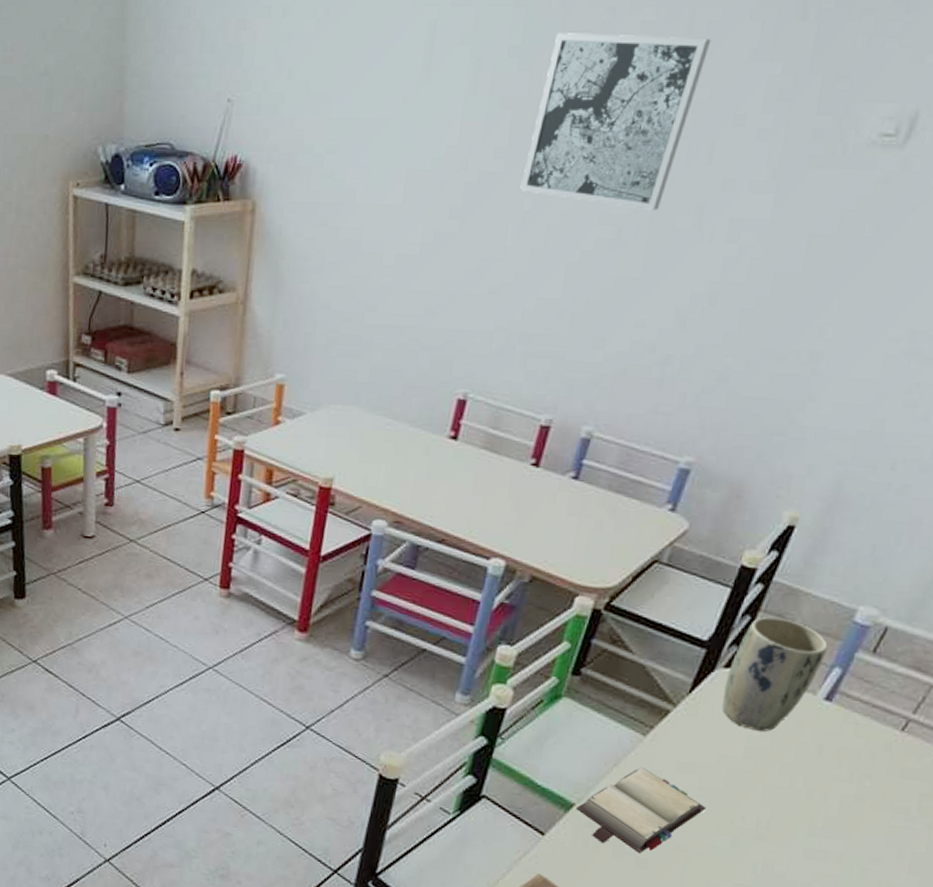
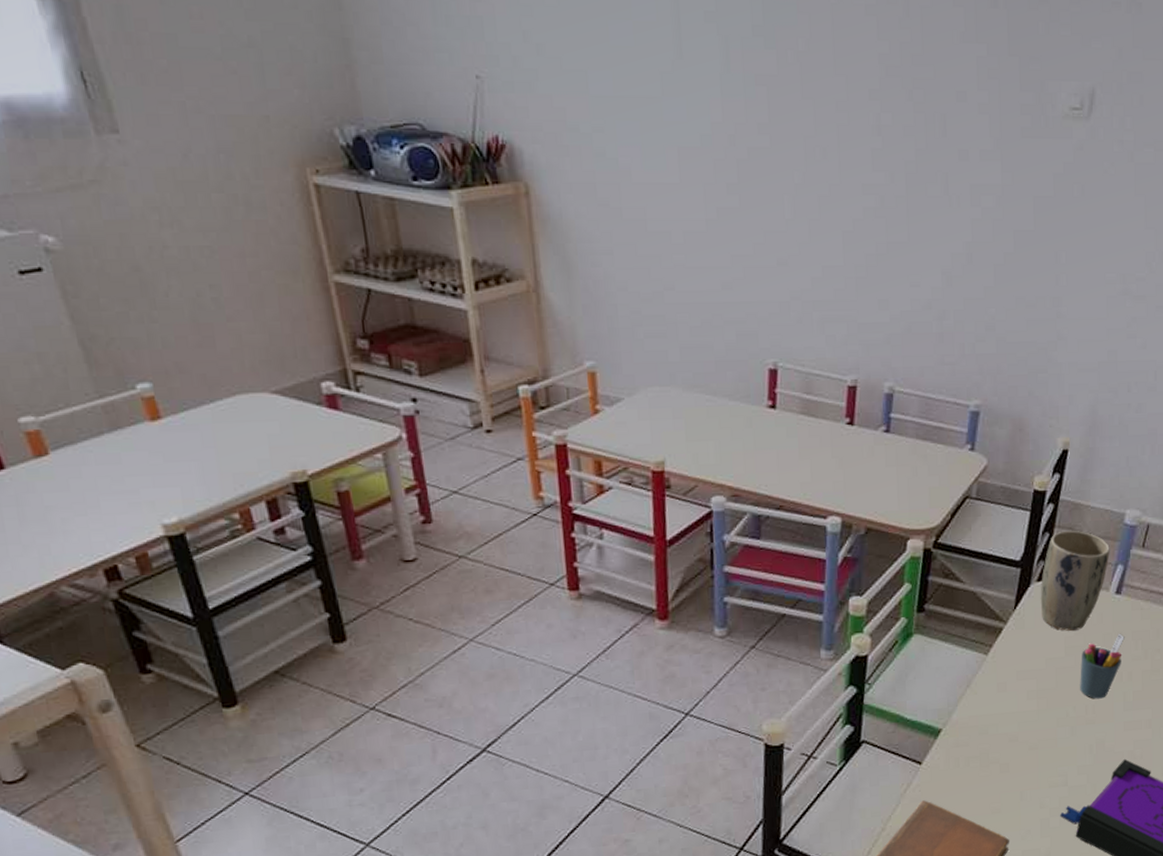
wall art: present [520,33,712,210] -> none [787,14,926,179]
hardback book: present [576,767,706,853] -> none [943,683,1045,760]
pen holder: none [754,746,826,815] -> present [1080,633,1125,699]

